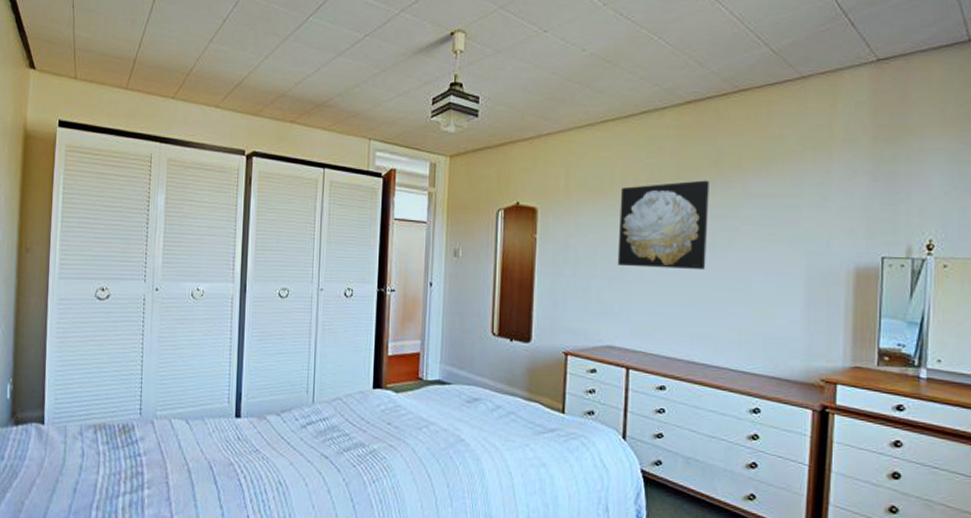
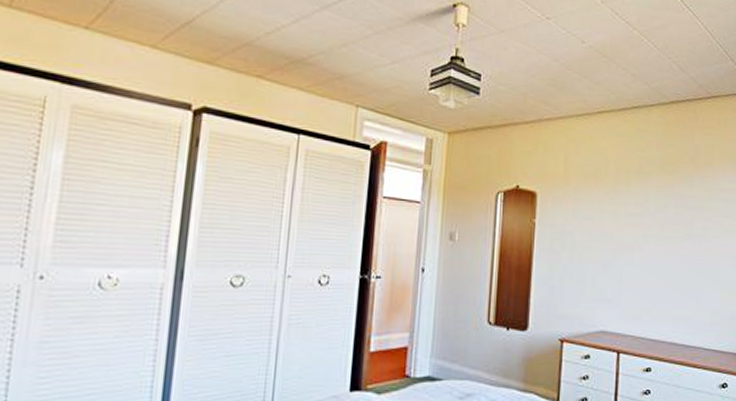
wall art: present [617,180,709,271] -> none [610,174,688,257]

